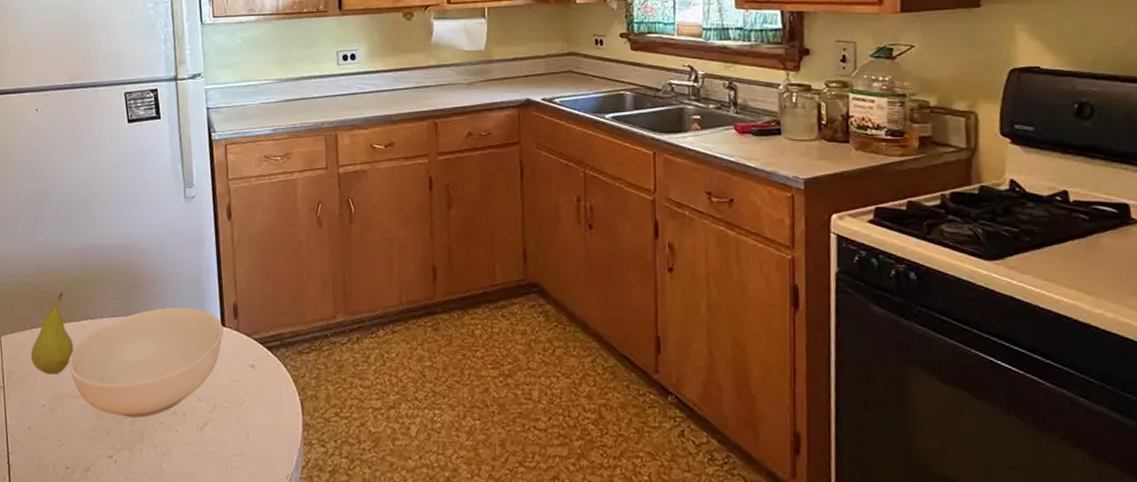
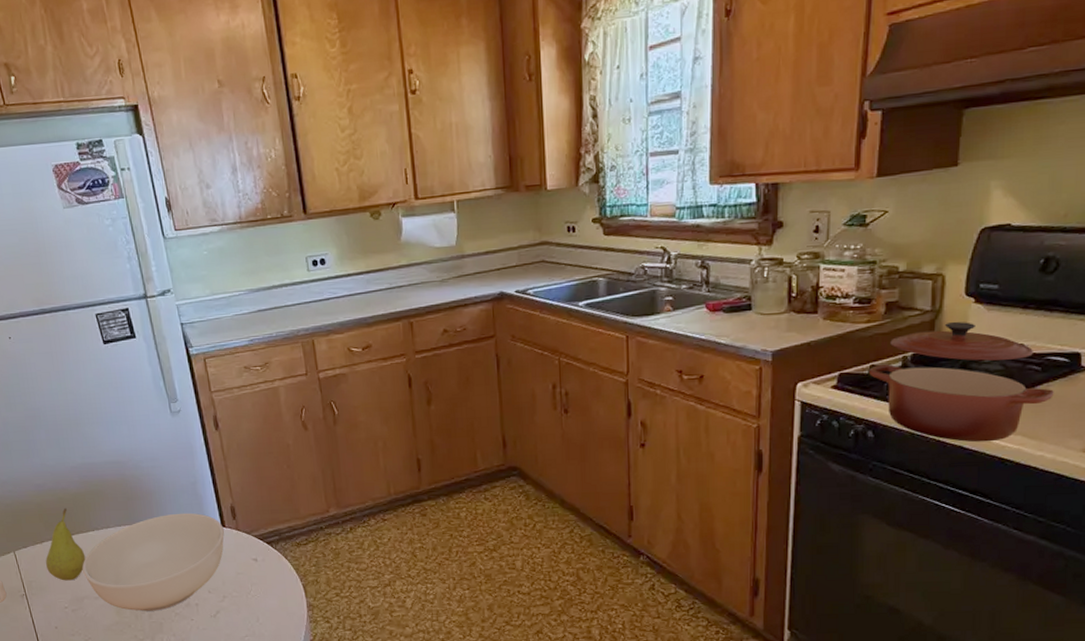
saucepan: none [907,161,1106,294] -> present [869,321,1054,443]

